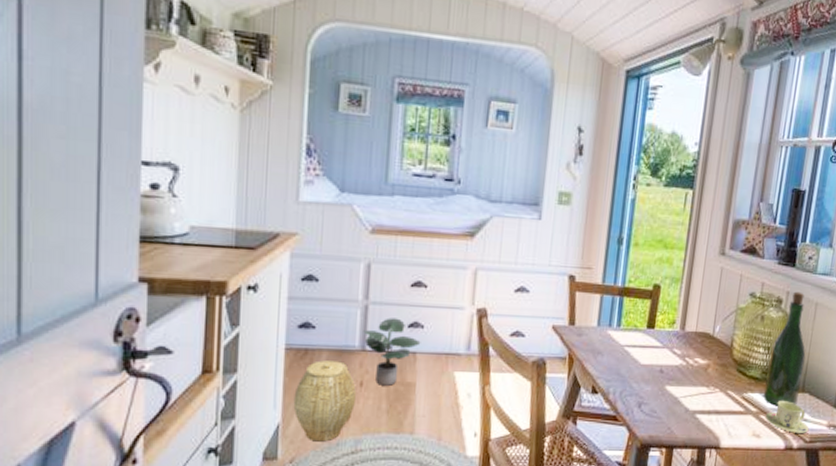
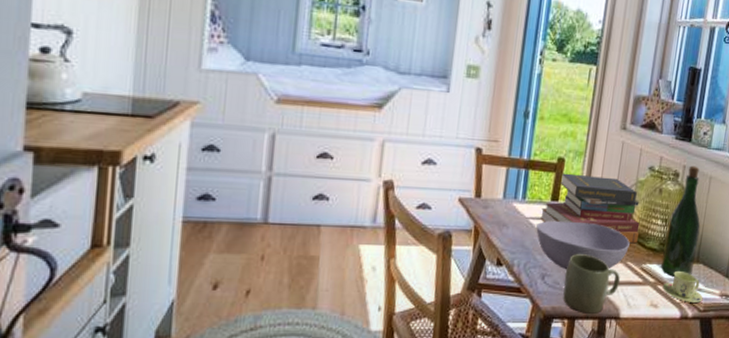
woven basket: present [293,360,357,442] -> none [189,234,258,319]
potted plant: present [363,318,421,386] -> none [265,189,326,259]
bowl: none [632,349,730,399] -> present [536,221,630,270]
books: none [636,300,741,372] -> present [540,173,640,244]
mug: none [660,382,720,444] -> present [563,254,620,315]

